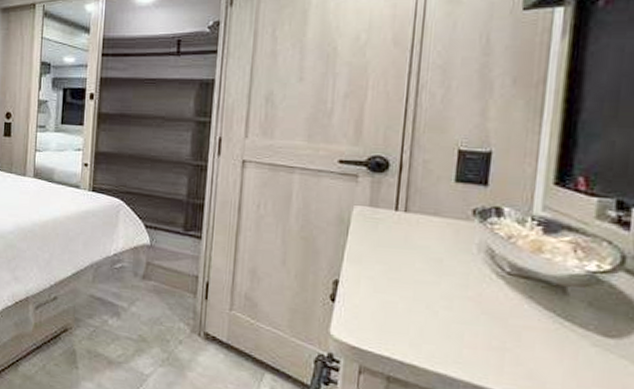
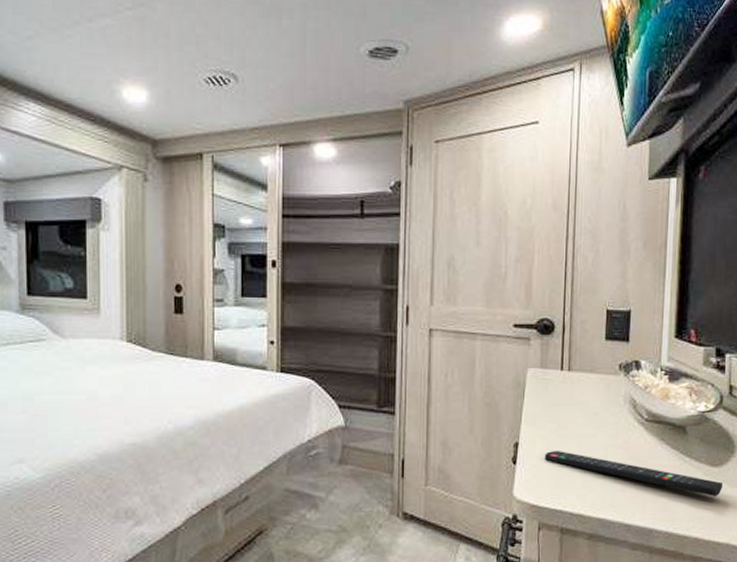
remote control: none [370,293,621,374] -> present [545,451,722,497]

